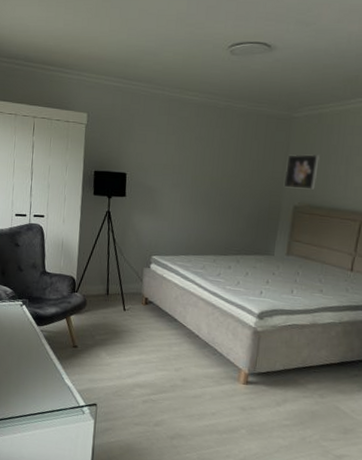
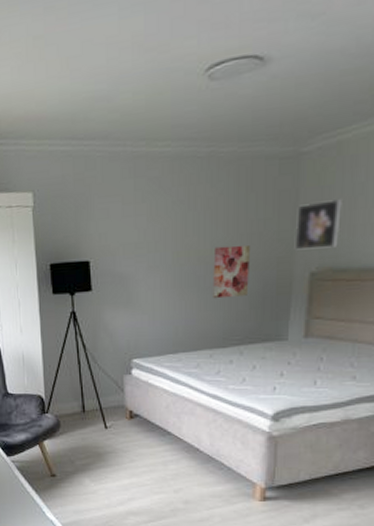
wall art: none [220,176,251,217] -> present [213,245,250,299]

